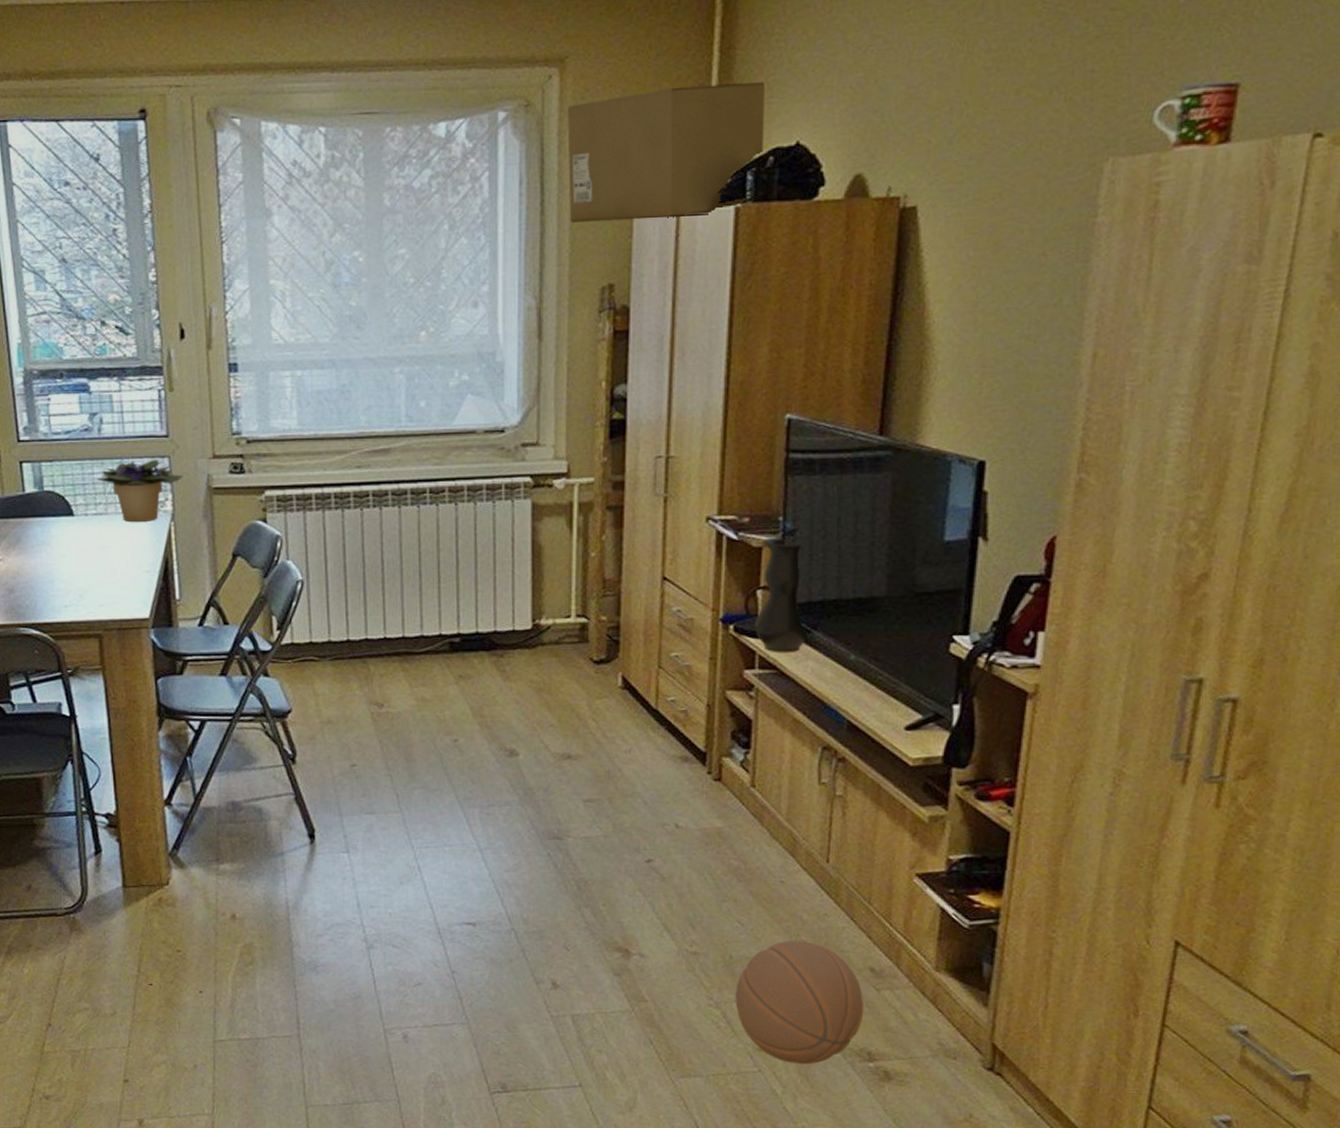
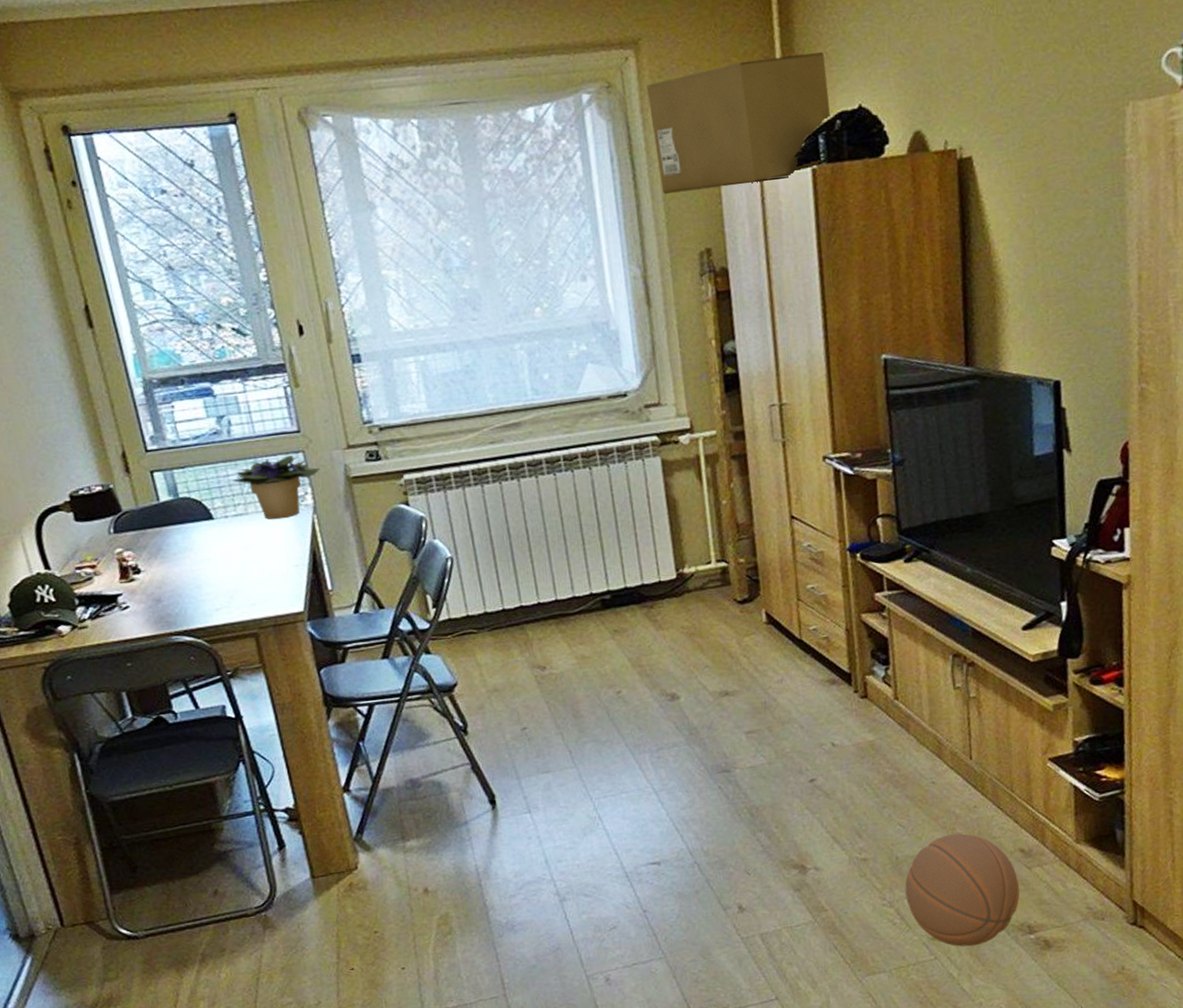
vase: present [754,537,812,654] -> none [876,467,930,575]

